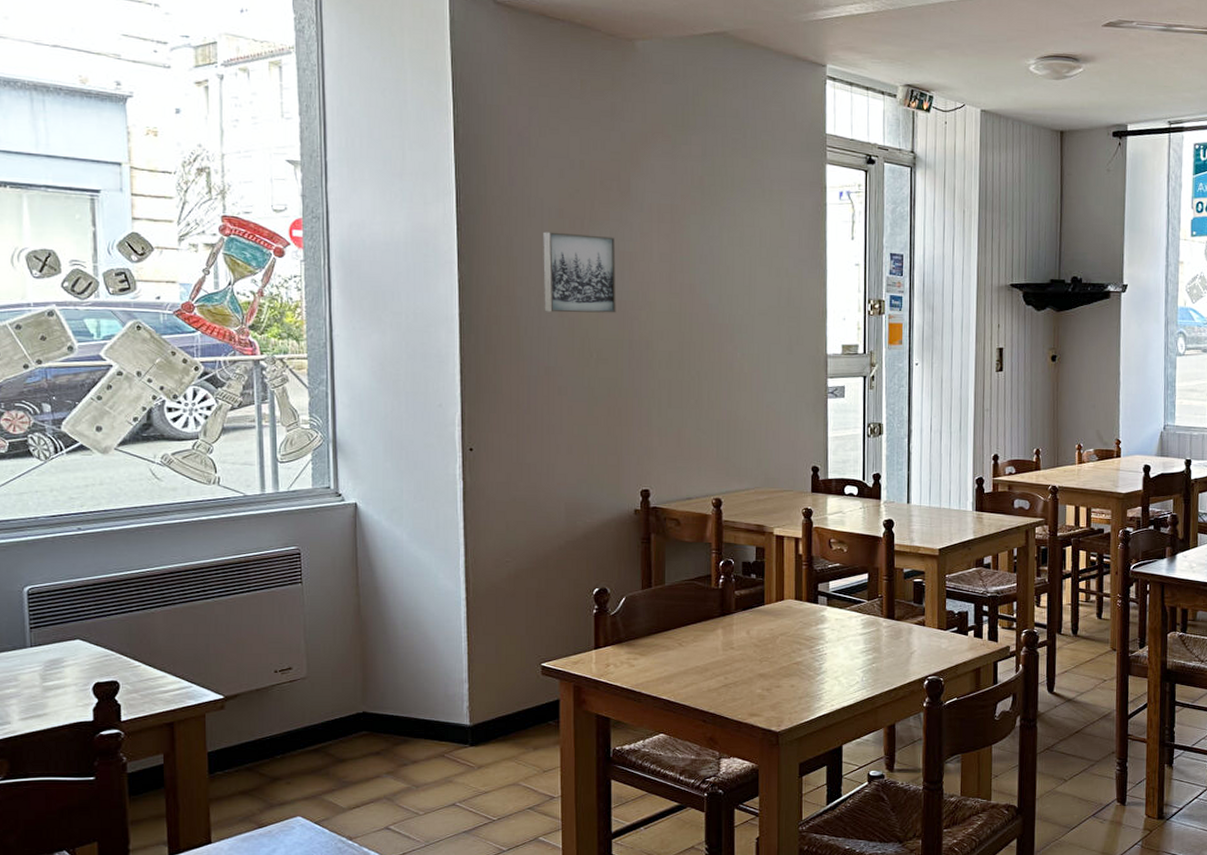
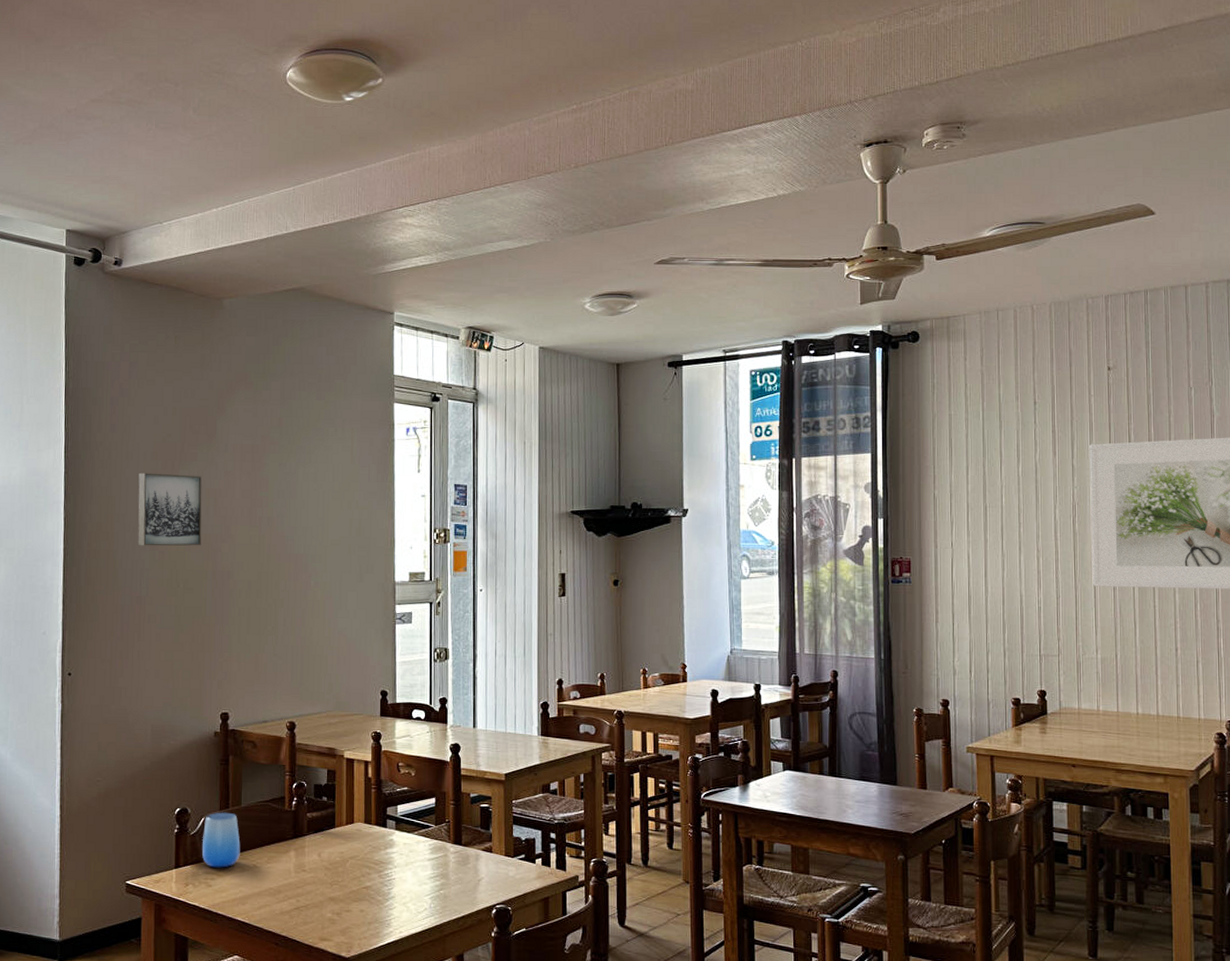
cup: none [623,591,665,648] -> present [202,812,241,868]

